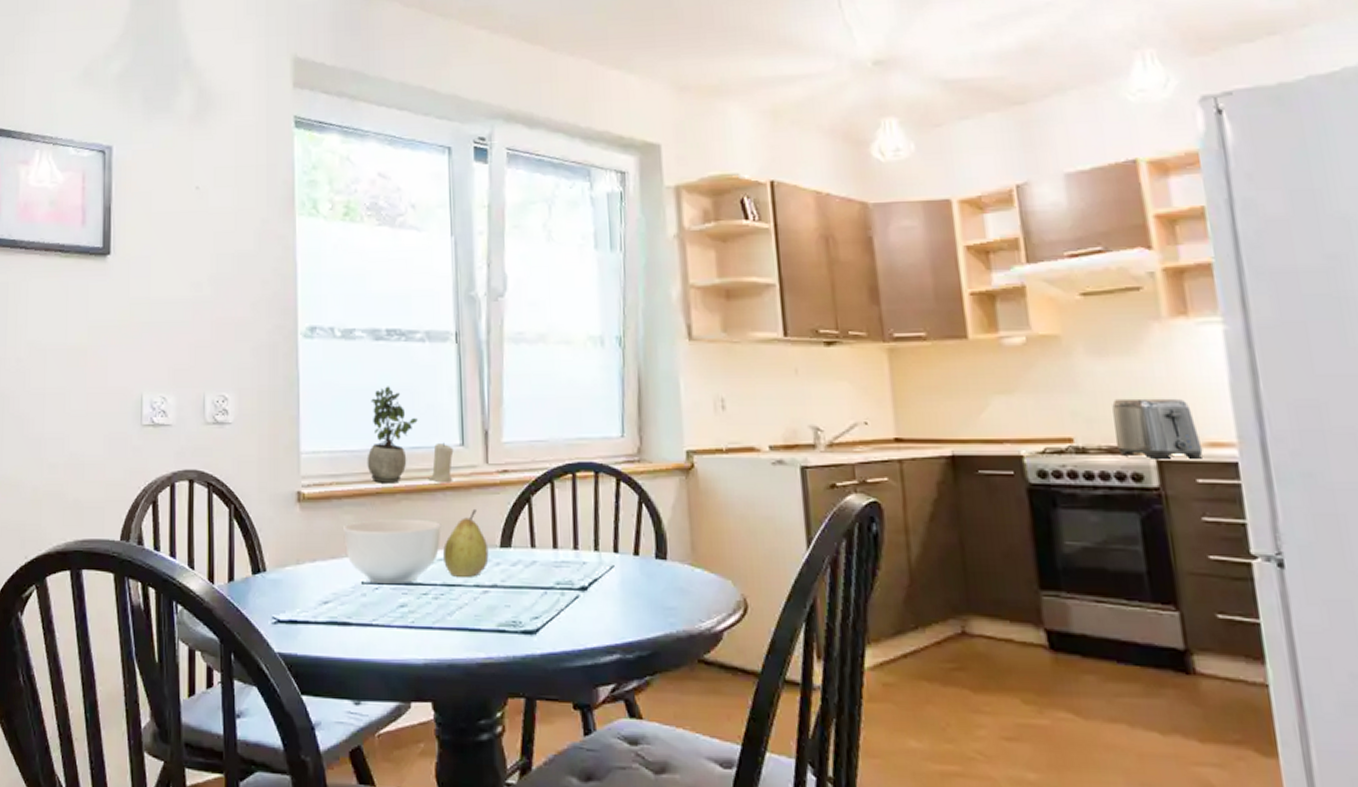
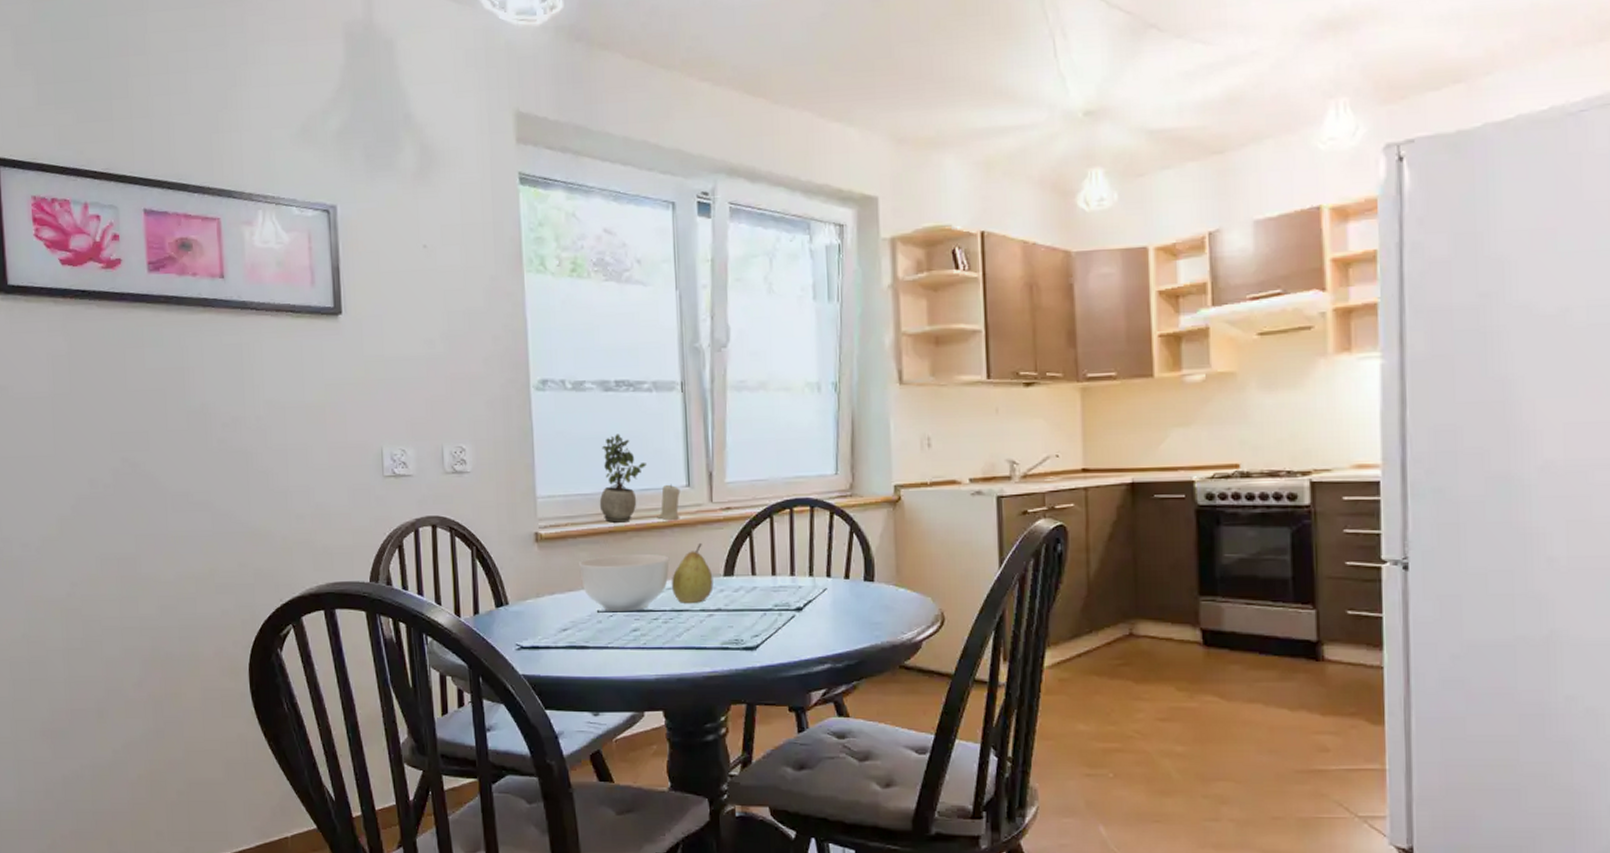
toaster: present [1112,398,1203,459] -> none [1276,426,1351,480]

